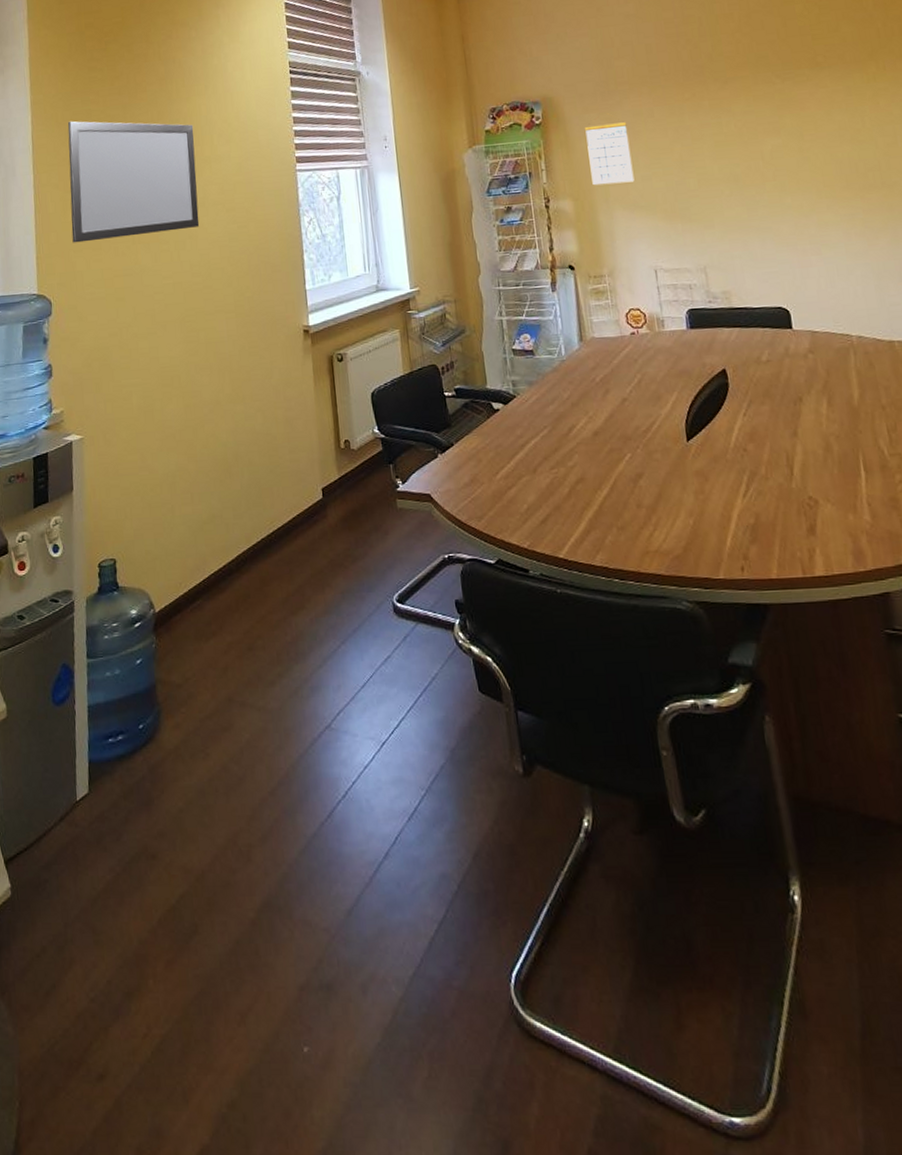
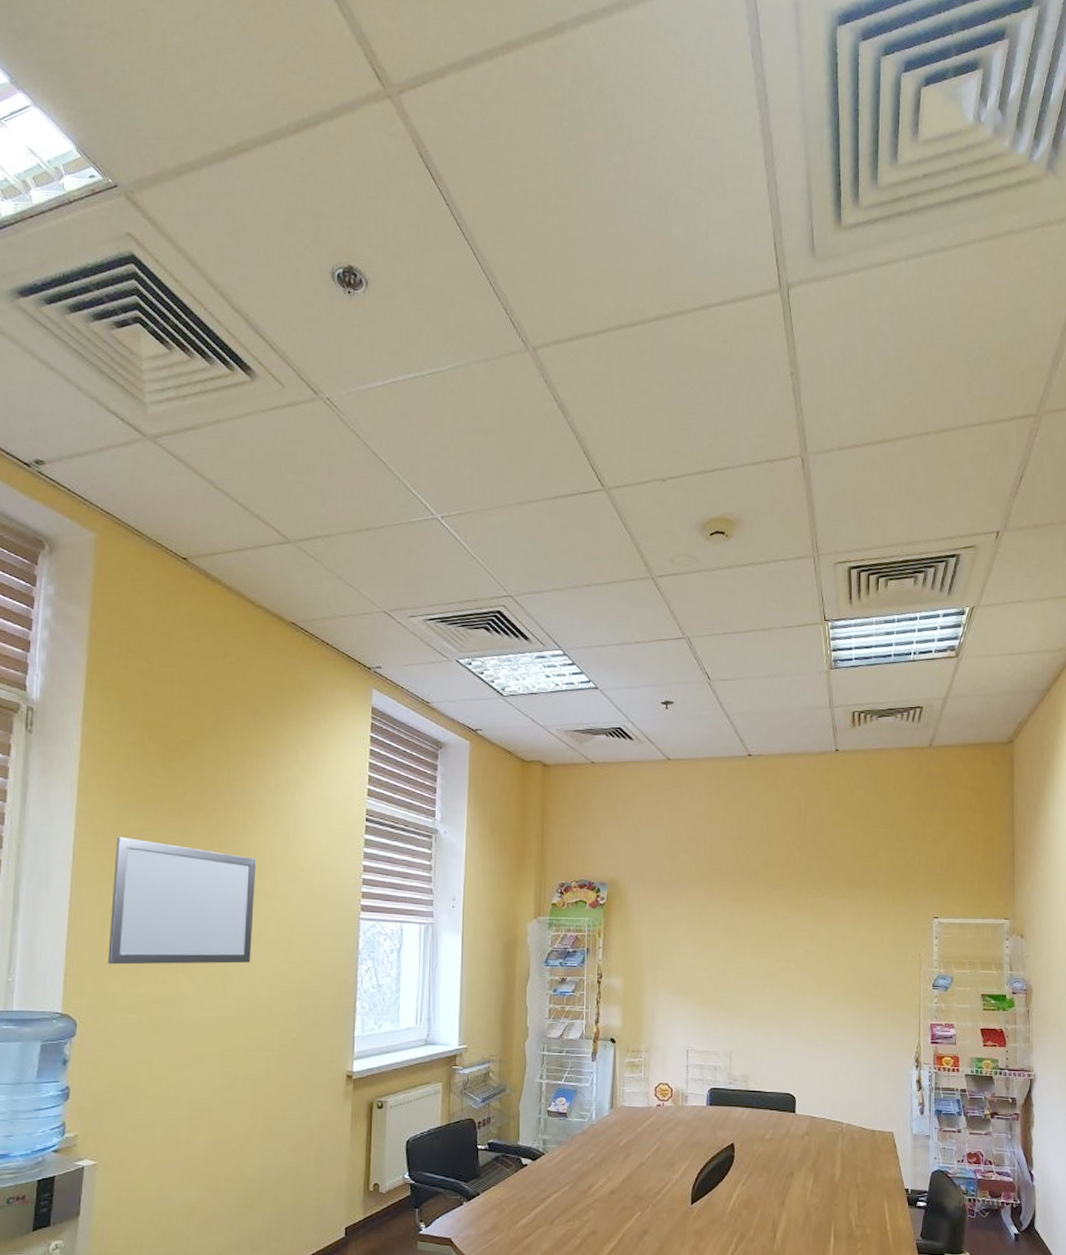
calendar: present [585,114,634,186] -> none [643,904,683,968]

